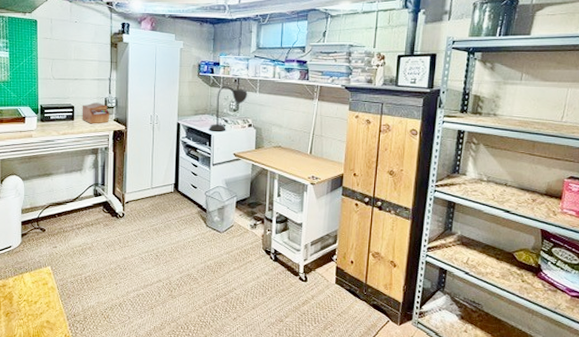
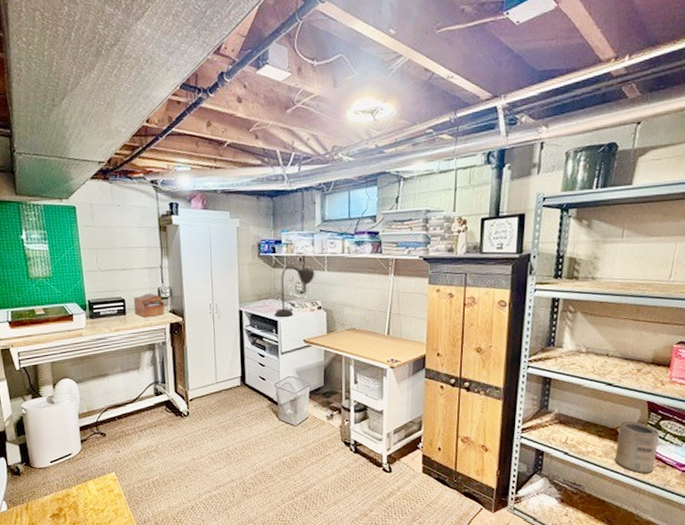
paint can: none [510,246,552,297] -> present [614,421,660,474]

